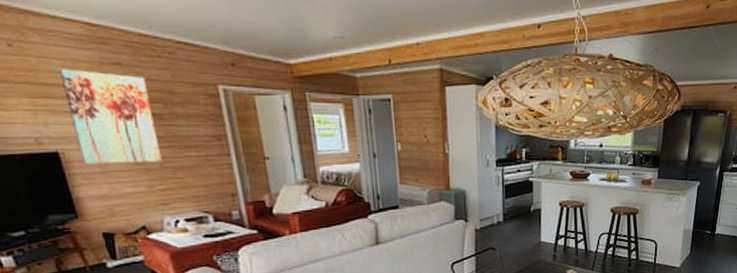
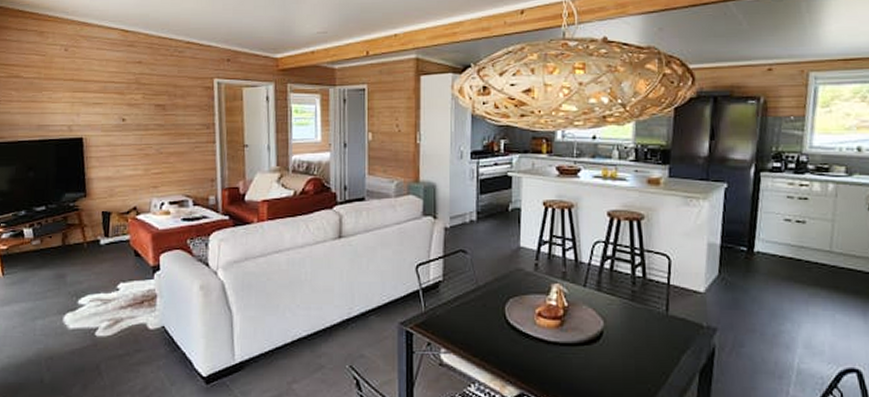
wall art: present [59,68,162,164] -> none [96,67,160,148]

